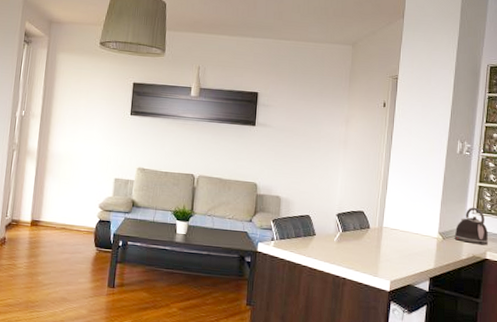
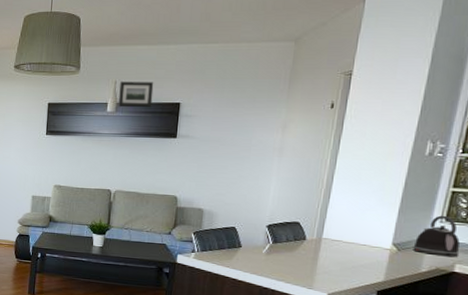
picture frame: none [201,67,234,95] -> present [118,81,154,108]

